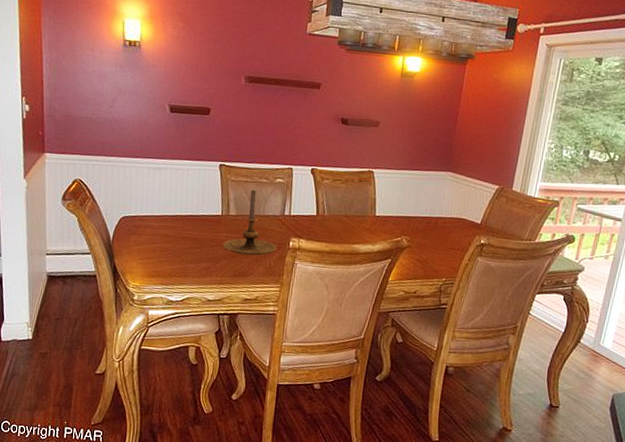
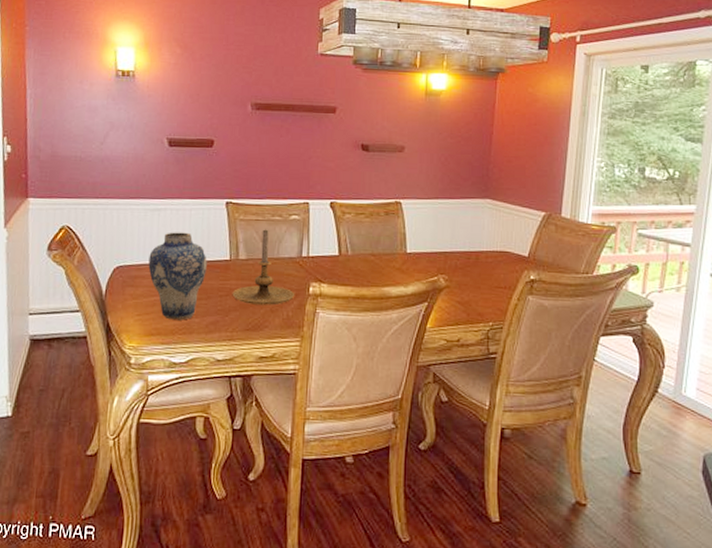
vase: none [150,188,202,265] -> present [148,232,207,320]

